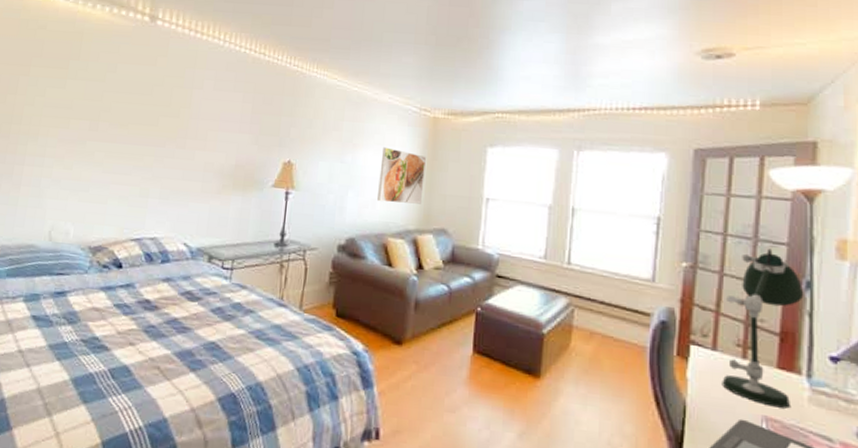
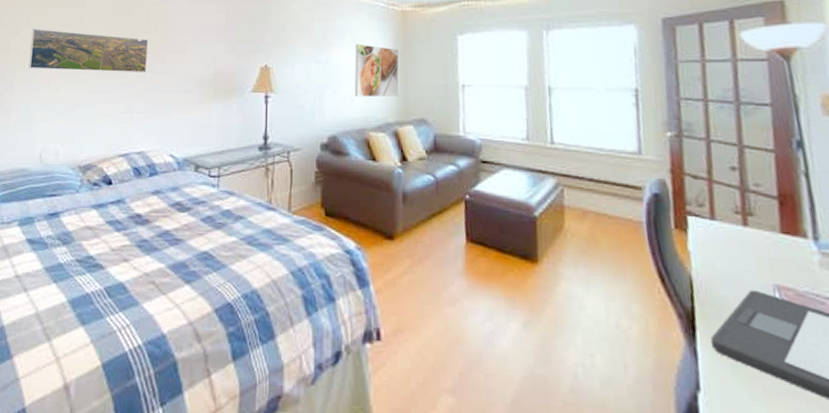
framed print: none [41,100,170,158] -> present [28,28,149,73]
desk lamp: present [722,248,804,409] -> none [717,110,801,275]

